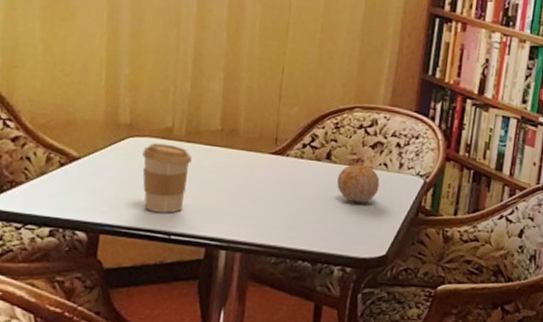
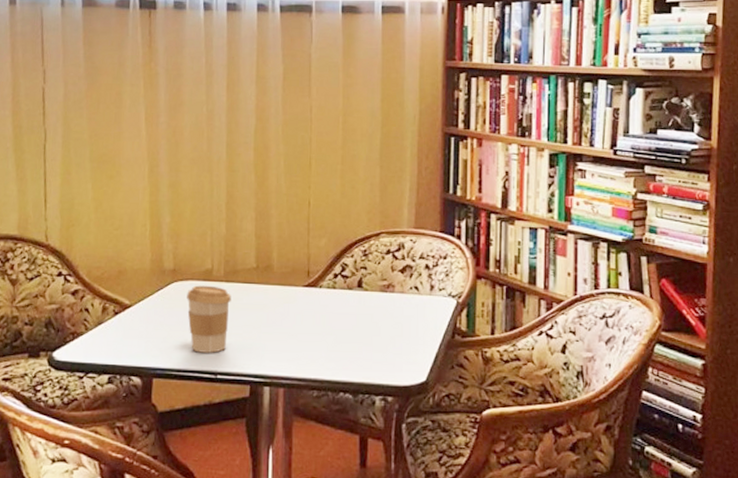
fruit: present [336,164,380,203] -> none [370,290,412,328]

